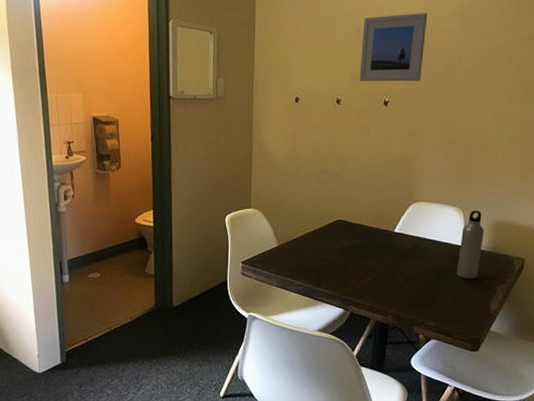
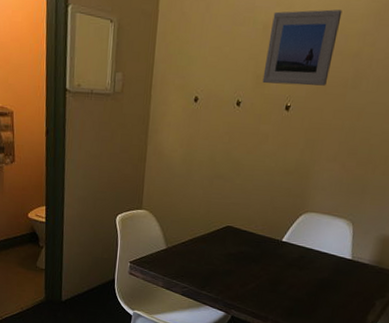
water bottle: present [456,211,484,280] -> none [338,224,372,292]

